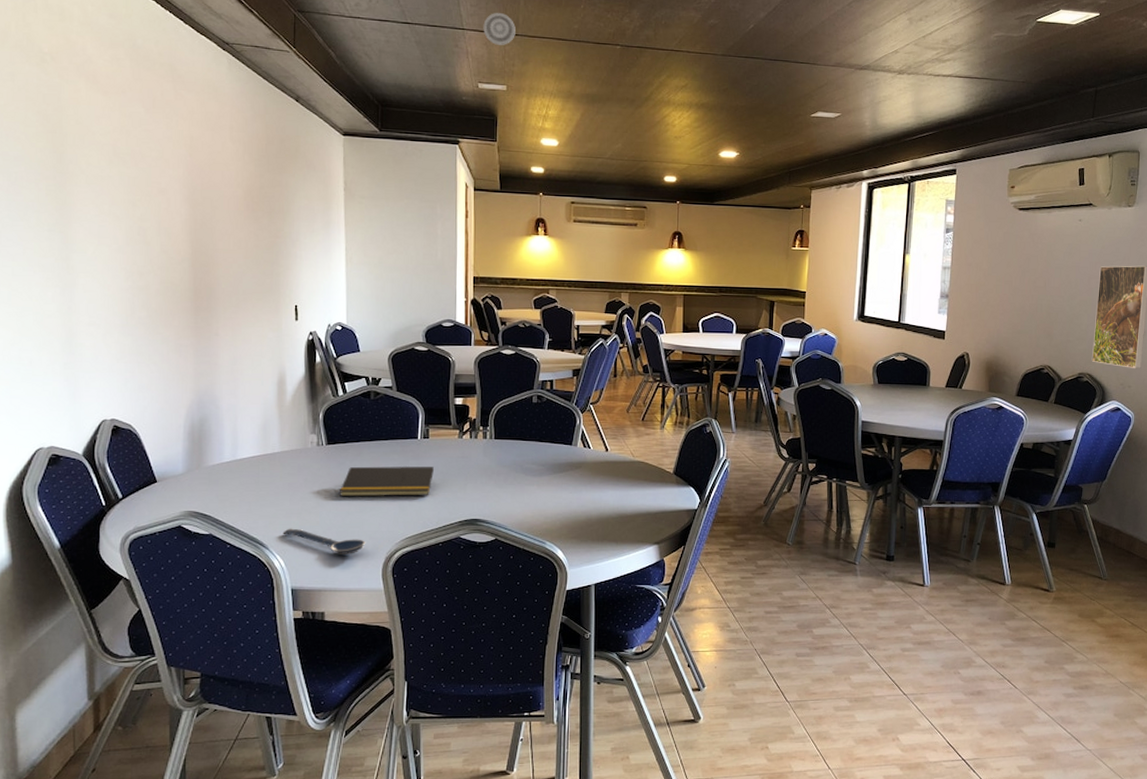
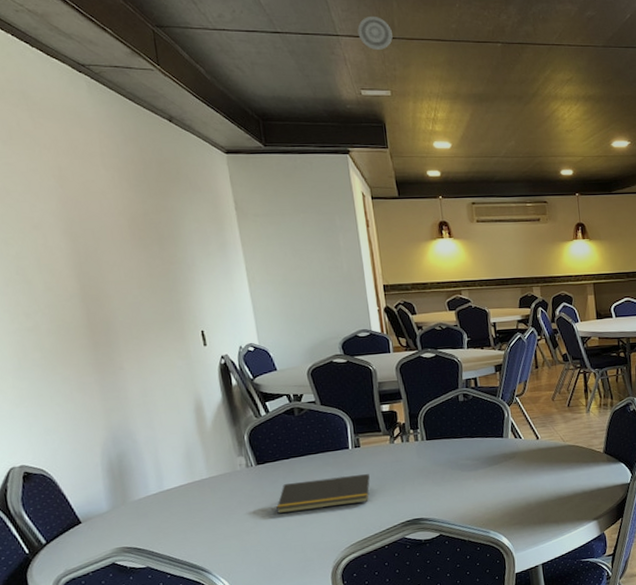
spoon: present [283,528,366,554] -> none [223,550,311,569]

